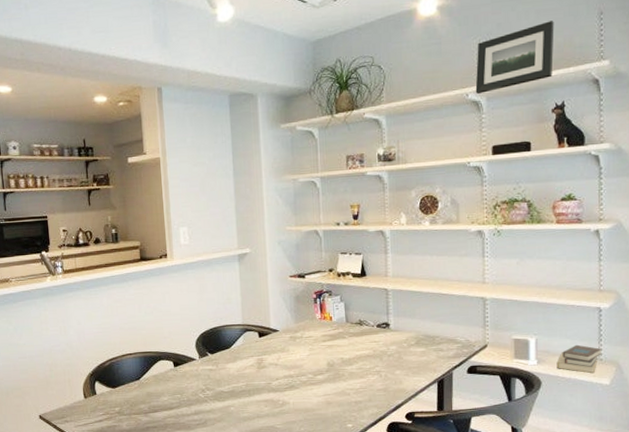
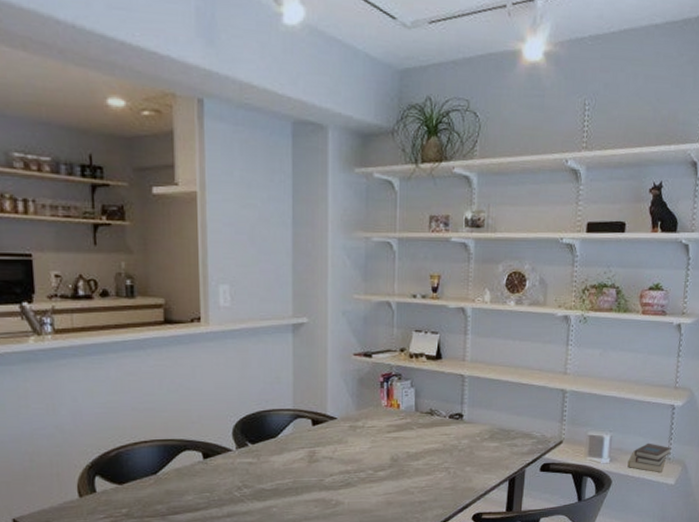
picture frame: present [475,21,554,95] -> none [575,89,661,162]

